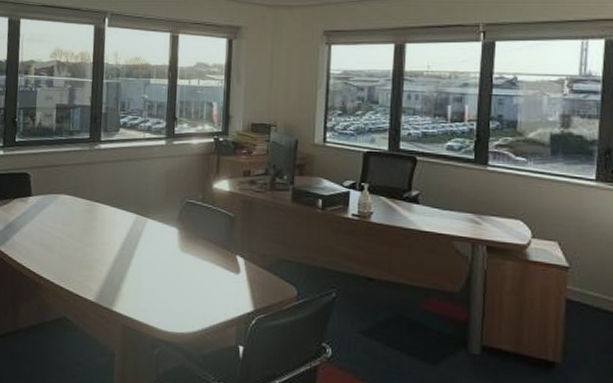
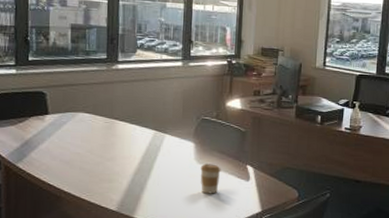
coffee cup: none [184,252,207,288] -> present [200,163,221,194]

